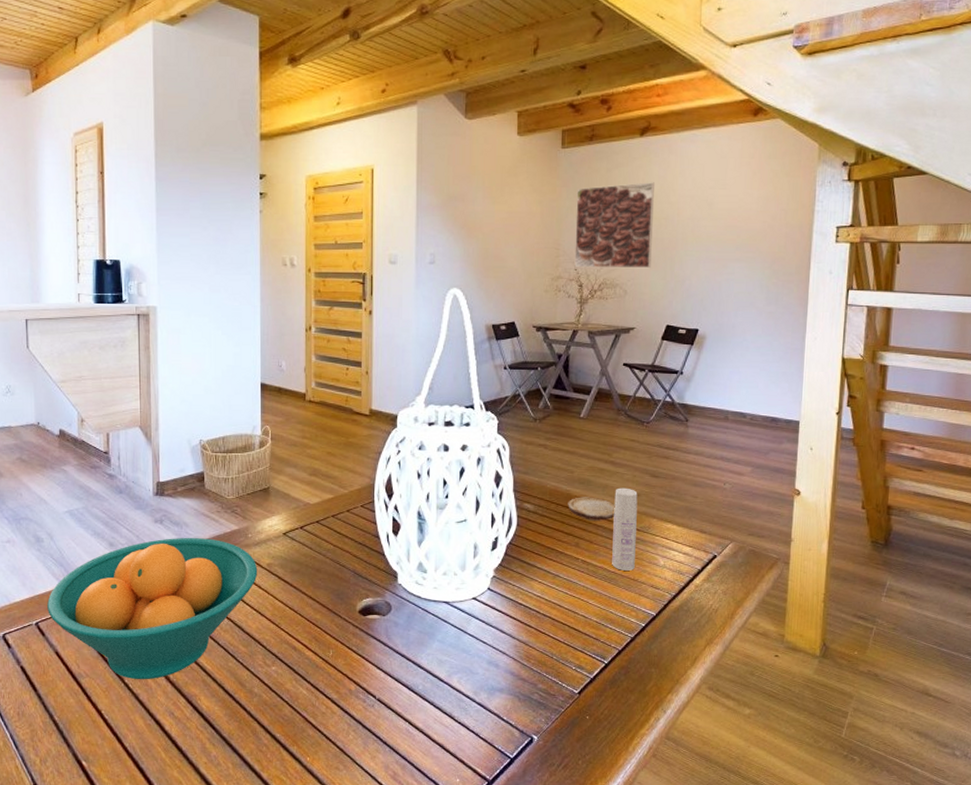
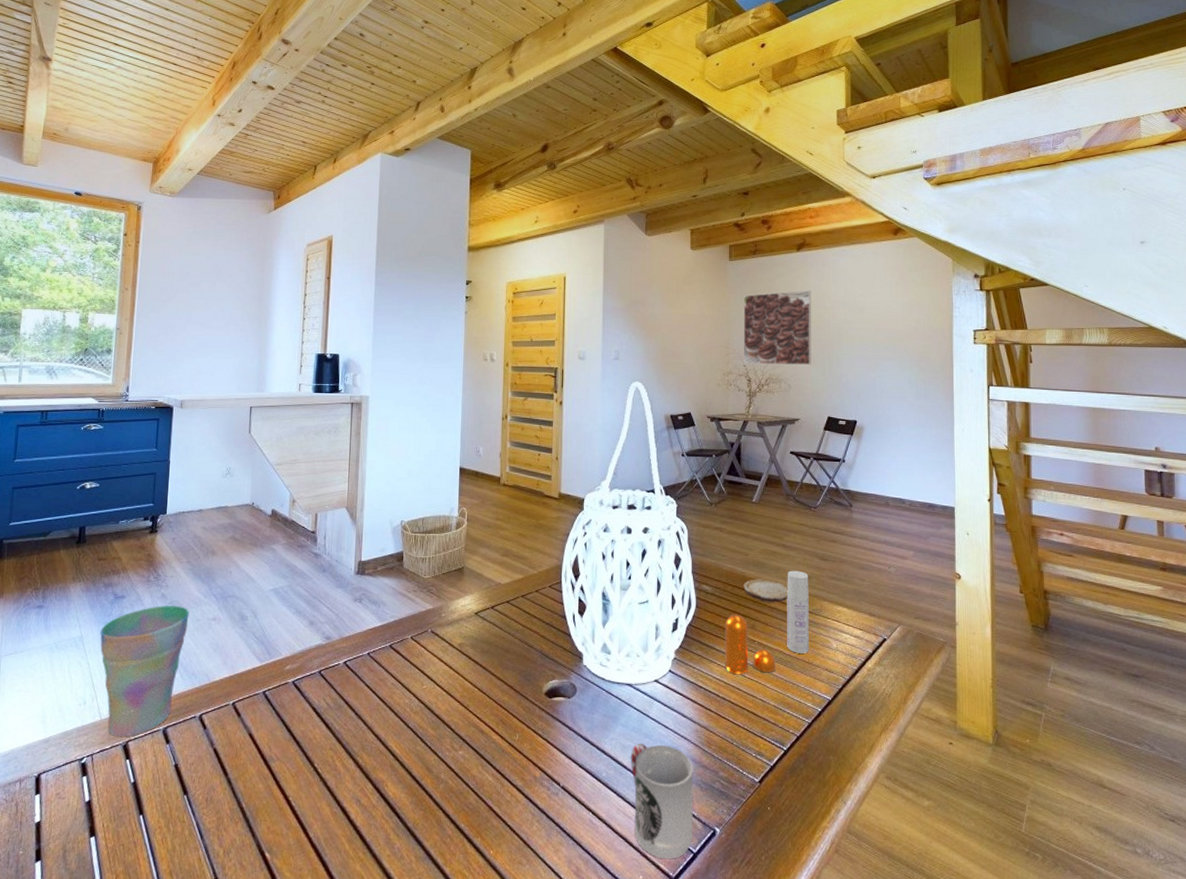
fruit bowl: present [47,537,258,680] -> none [245,616,450,764]
cup: none [447,658,512,764] -> present [630,744,693,859]
pepper shaker: none [546,532,599,592] -> present [724,614,775,675]

